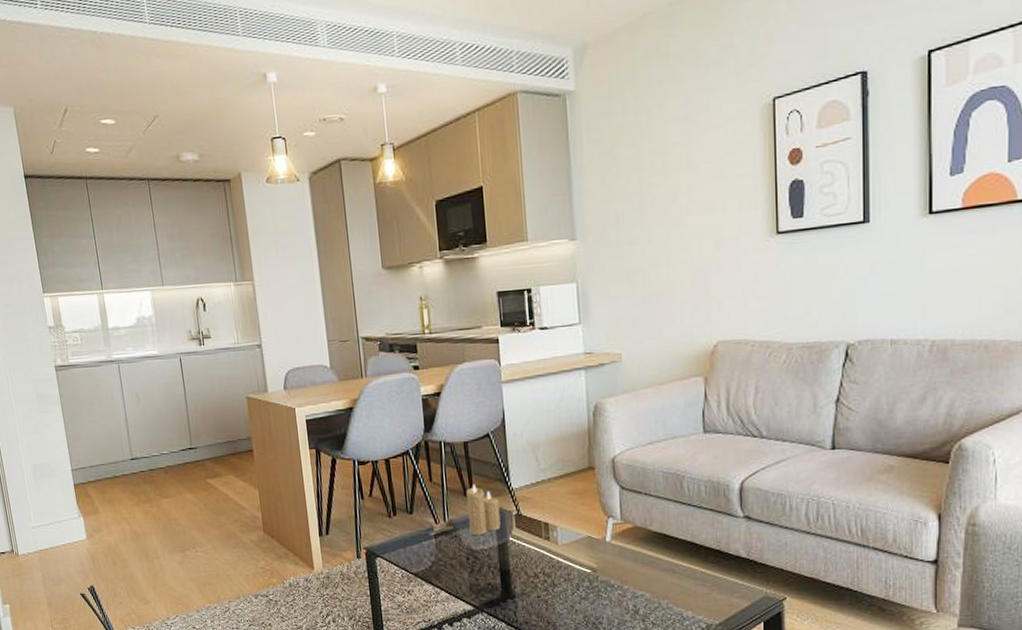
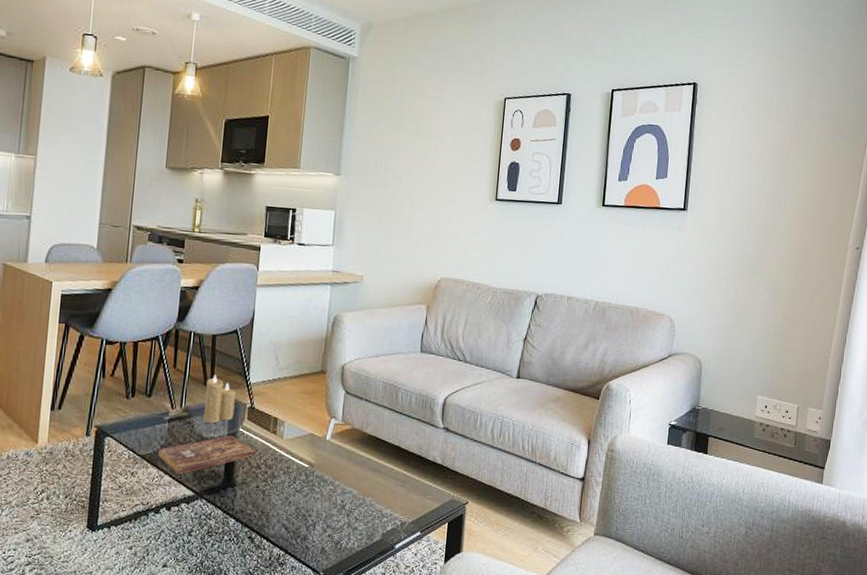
bible: none [430,545,531,589] -> present [158,435,256,474]

